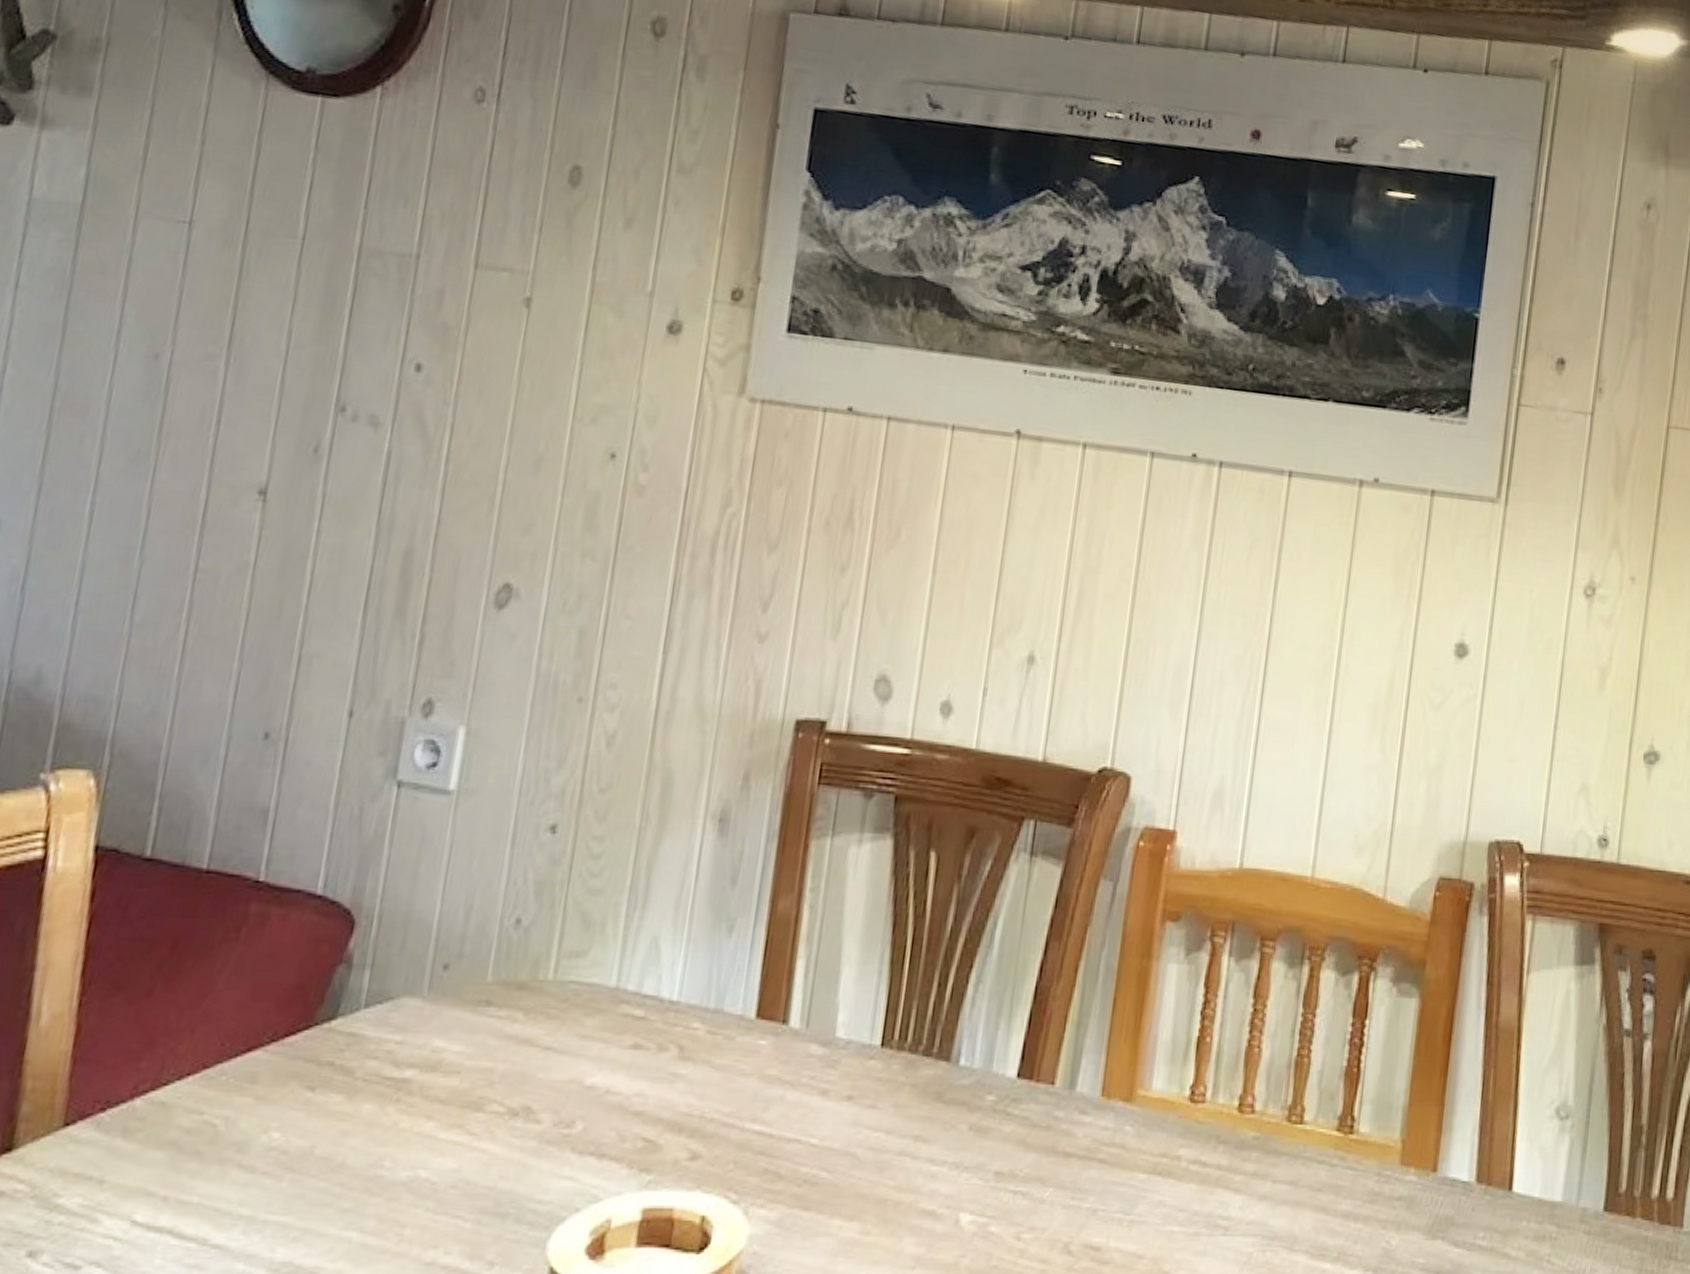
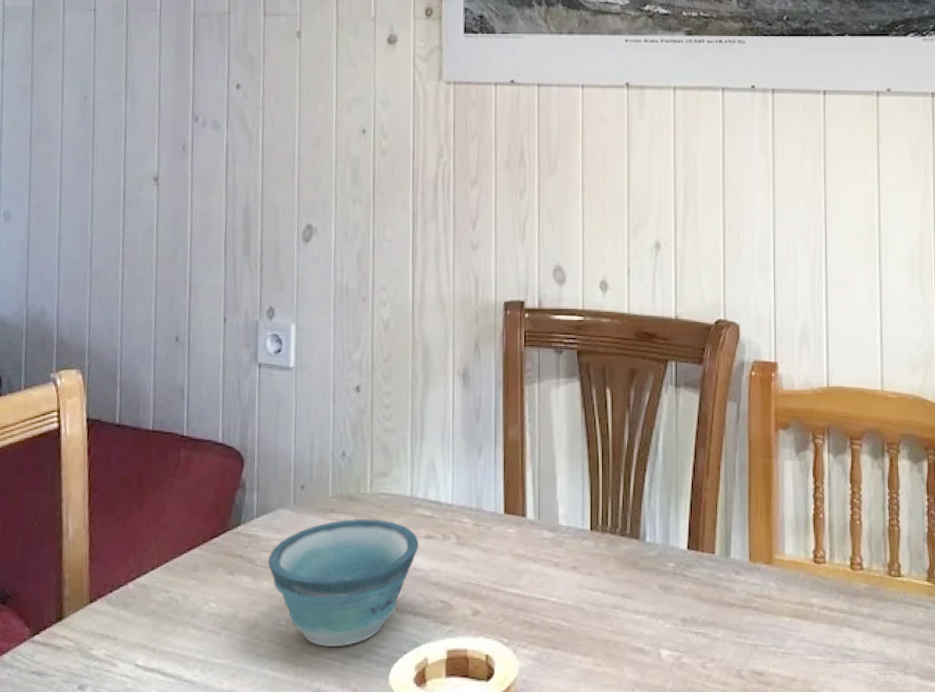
bowl: none [374,1015,620,1200] -> present [268,518,418,647]

